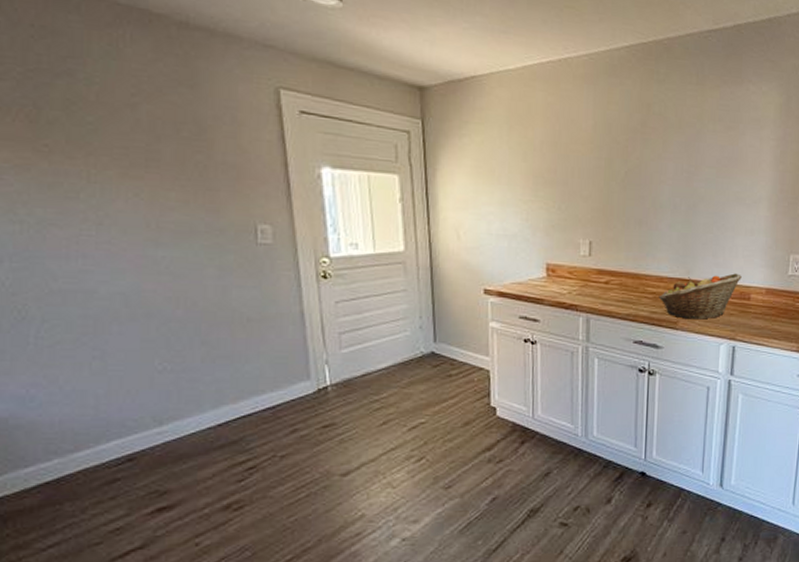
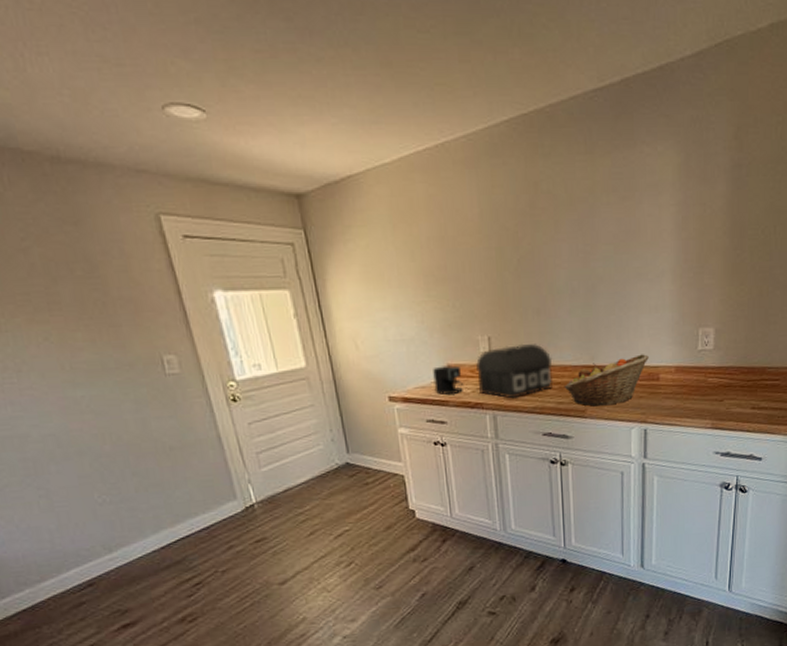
coffee maker: none [531,264,561,293] -> present [433,365,464,395]
treasure chest: none [575,251,650,304] -> present [476,343,553,399]

